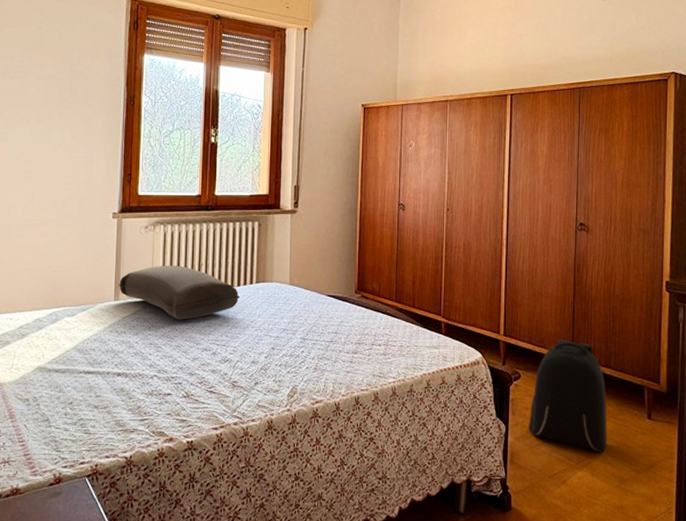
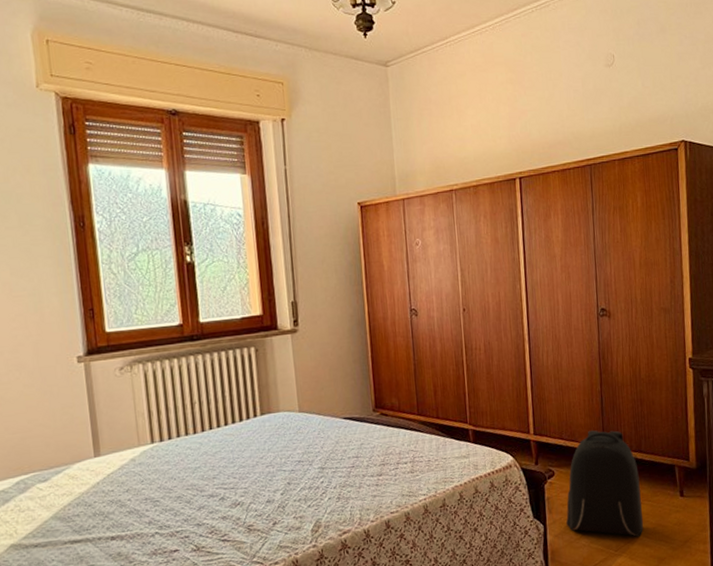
cushion: present [118,265,241,320] -> none [96,407,245,468]

